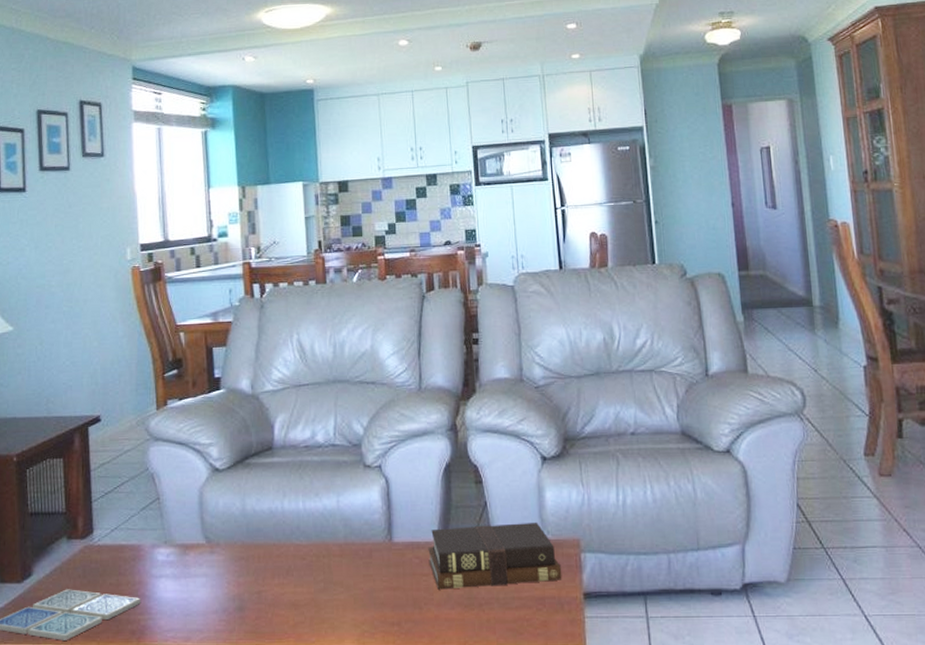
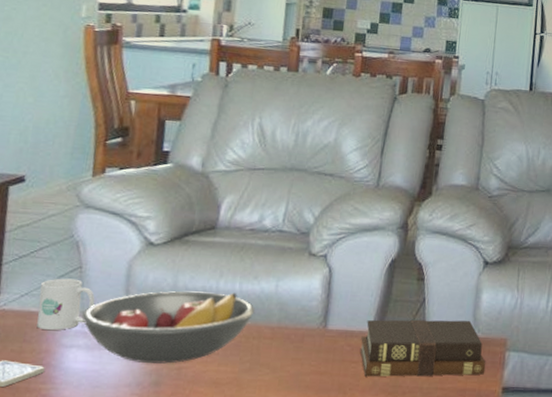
mug: none [126,510,175,563] -> present [37,278,95,331]
fruit bowl: none [166,511,321,588] -> present [81,291,255,364]

